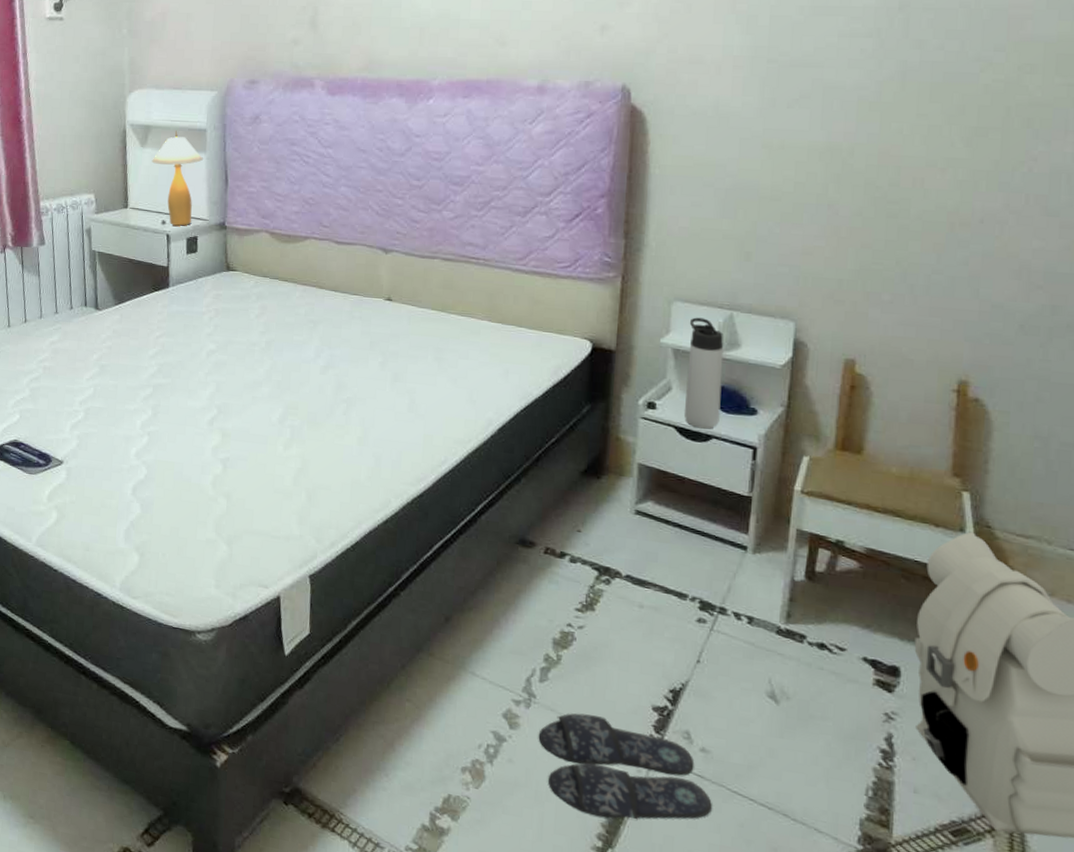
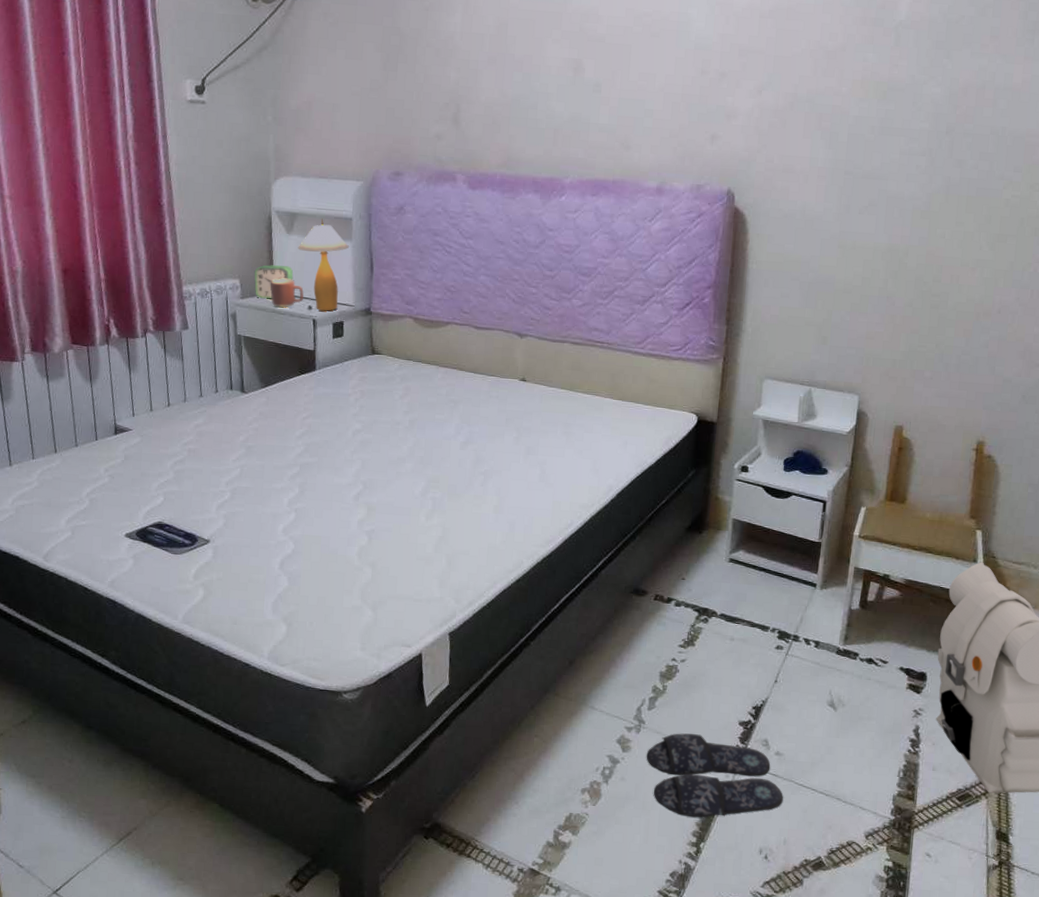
alarm clock: none [108,179,148,214] -> present [254,265,294,299]
mug: none [124,192,158,223] -> present [270,278,304,308]
thermos bottle: present [683,317,724,429] -> none [770,392,804,488]

